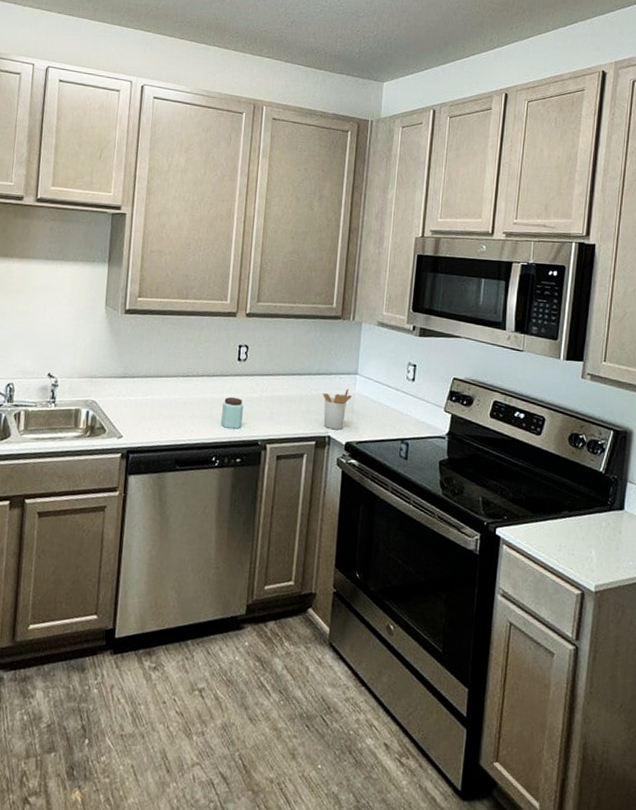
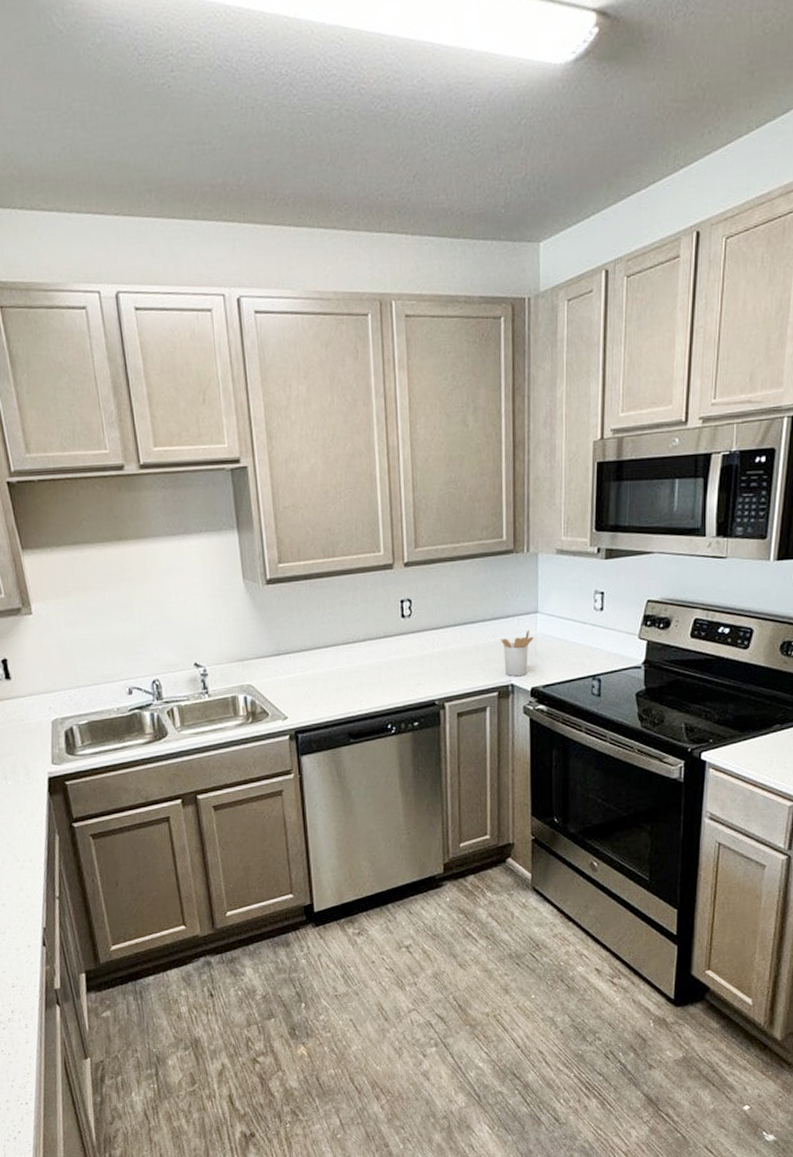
peanut butter: present [221,397,243,430] -> none [391,658,415,693]

